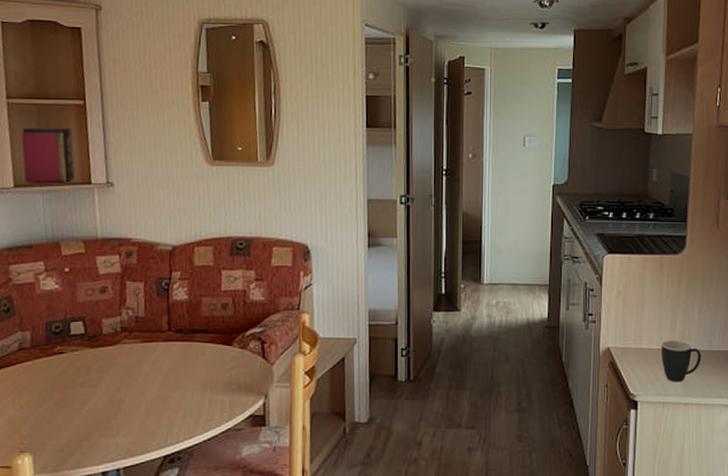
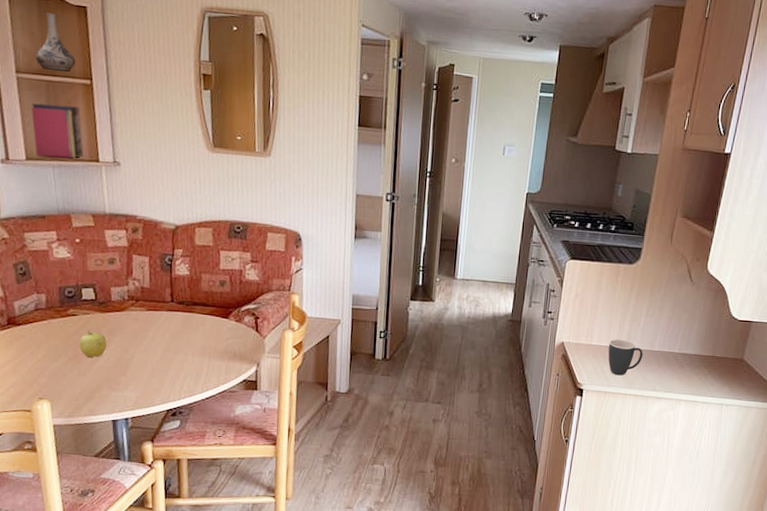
decorative vase: none [26,36,69,94] -> present [34,12,76,73]
fruit: none [66,370,97,399] -> present [79,331,107,357]

